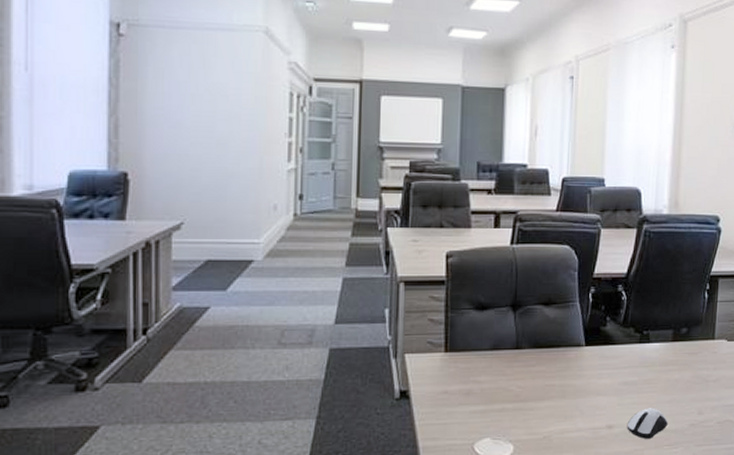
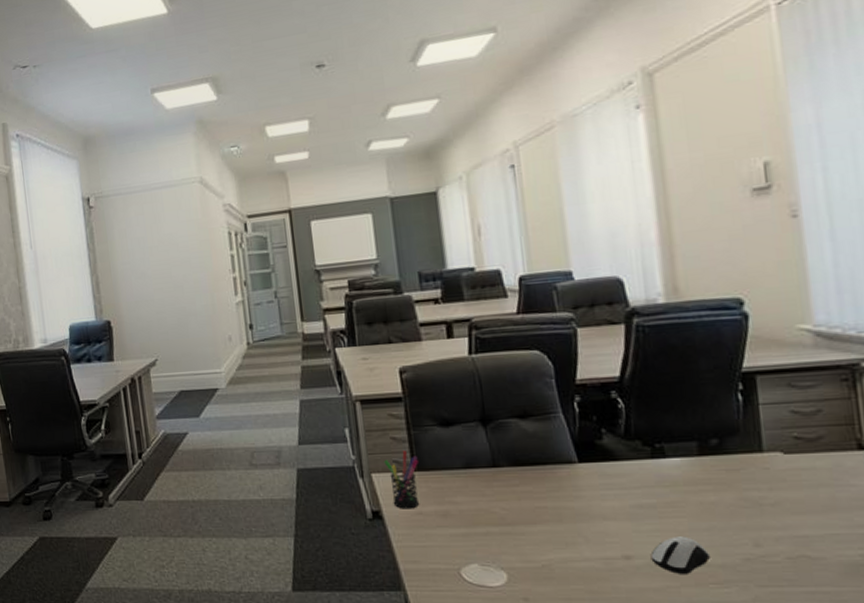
pen holder: none [418,332,451,389] -> present [384,451,419,509]

